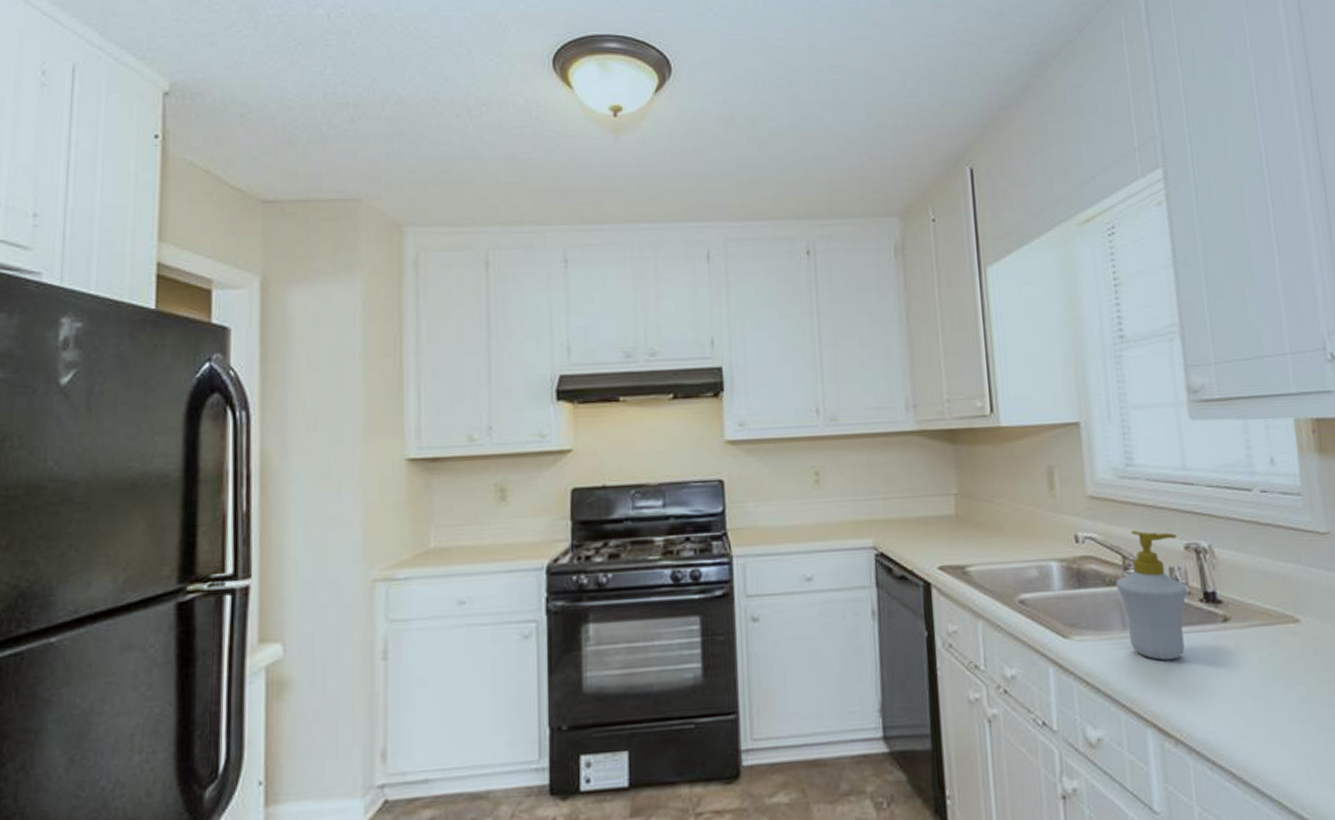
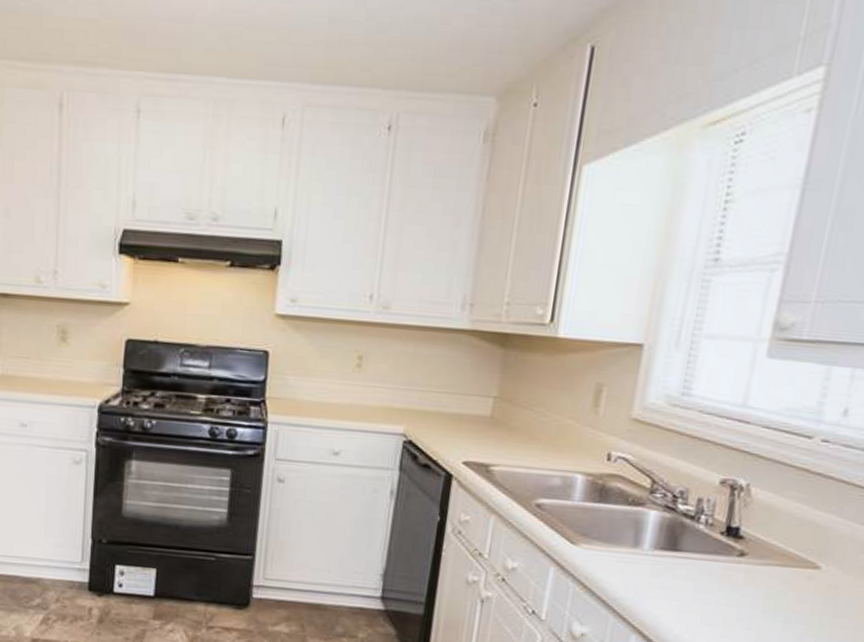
soap bottle: present [1116,530,1188,661] -> none [637,457,715,581]

